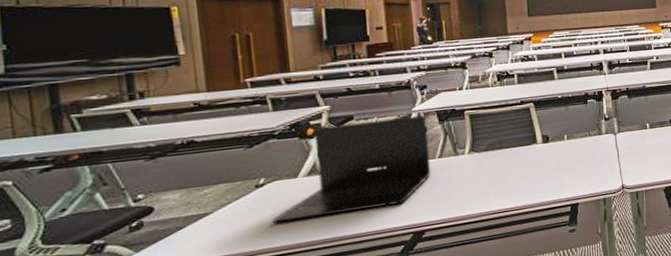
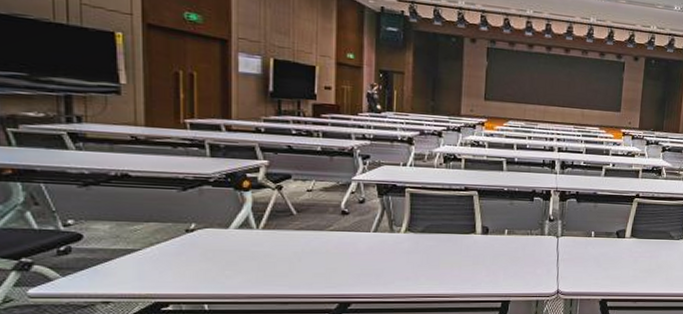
laptop: present [272,116,431,224] -> none [199,181,366,273]

